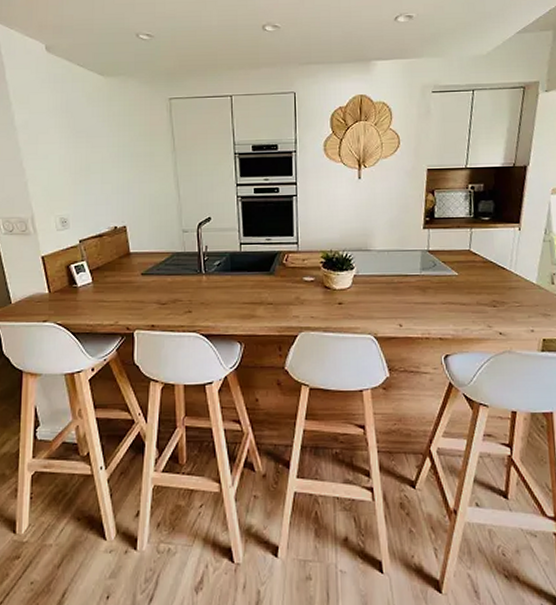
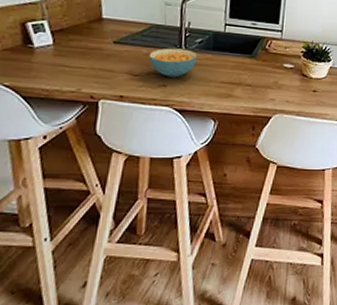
cereal bowl: none [173,273,217,303] -> present [148,48,197,78]

